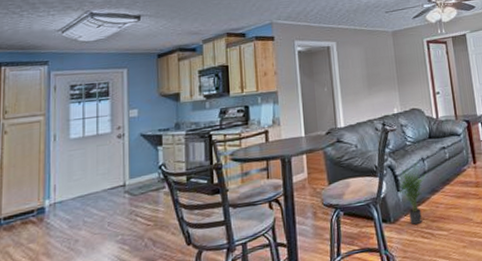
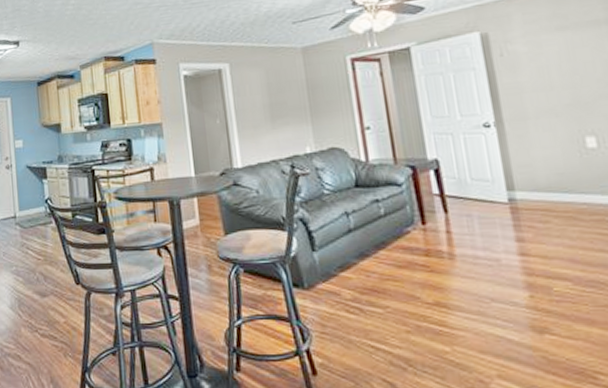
potted plant: present [399,162,427,225] -> none [314,217,352,294]

